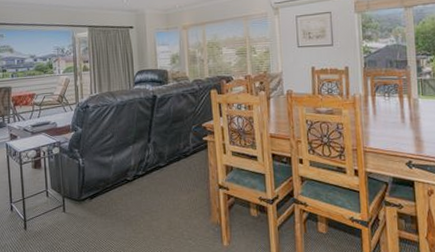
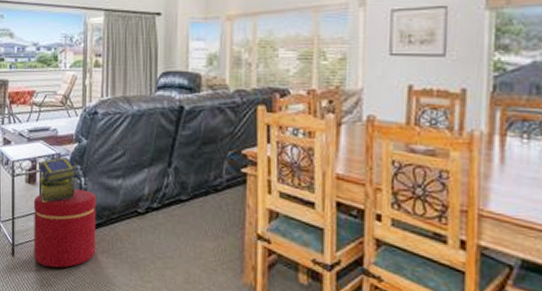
ottoman: none [40,168,96,234] -> present [33,189,97,268]
stack of books: none [42,143,75,182] -> present [39,156,77,202]

